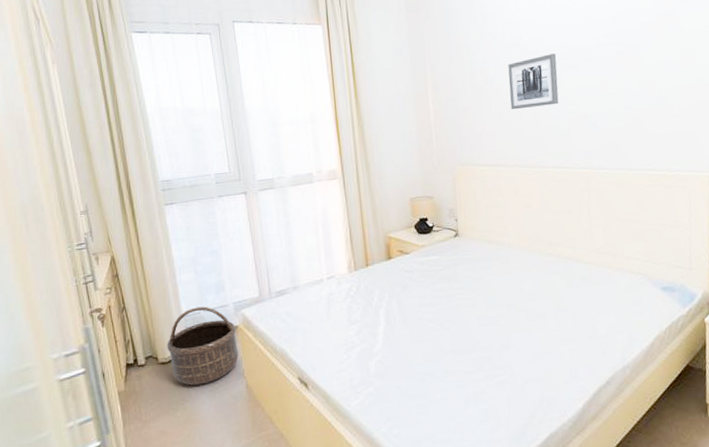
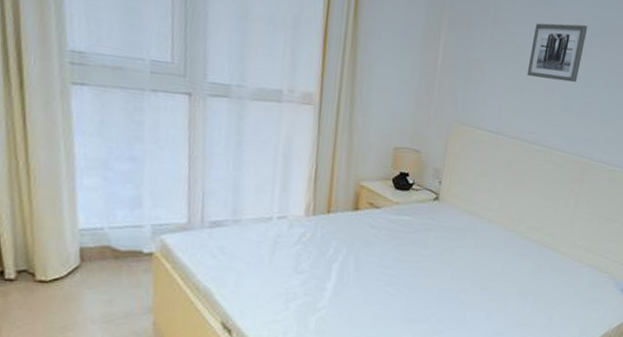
basket: present [167,306,239,386] -> none [50,221,151,314]

